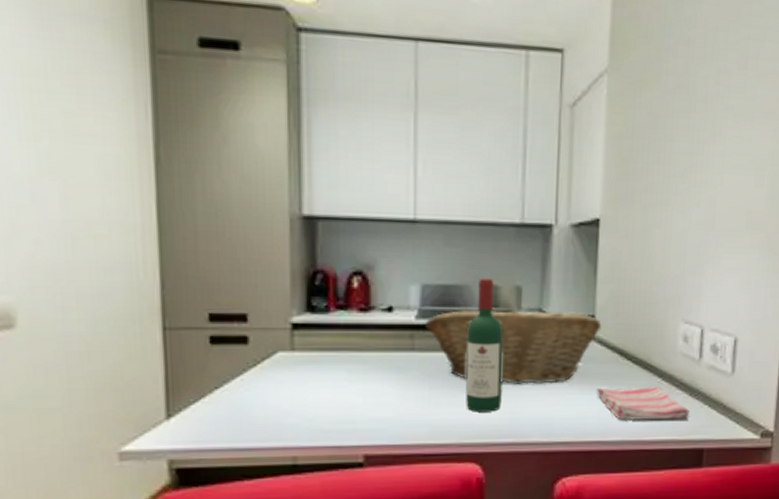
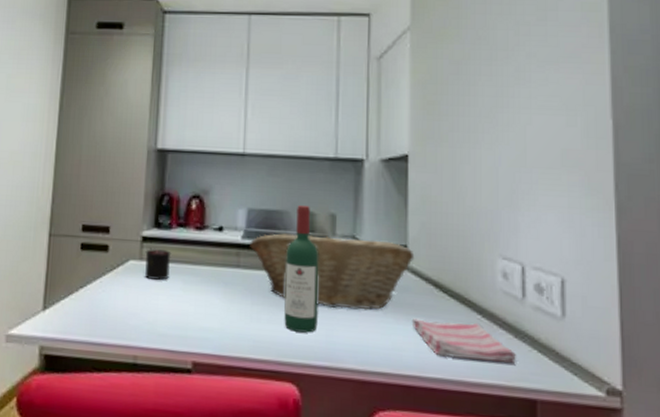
candle: none [297,327,331,371] -> present [145,240,172,280]

